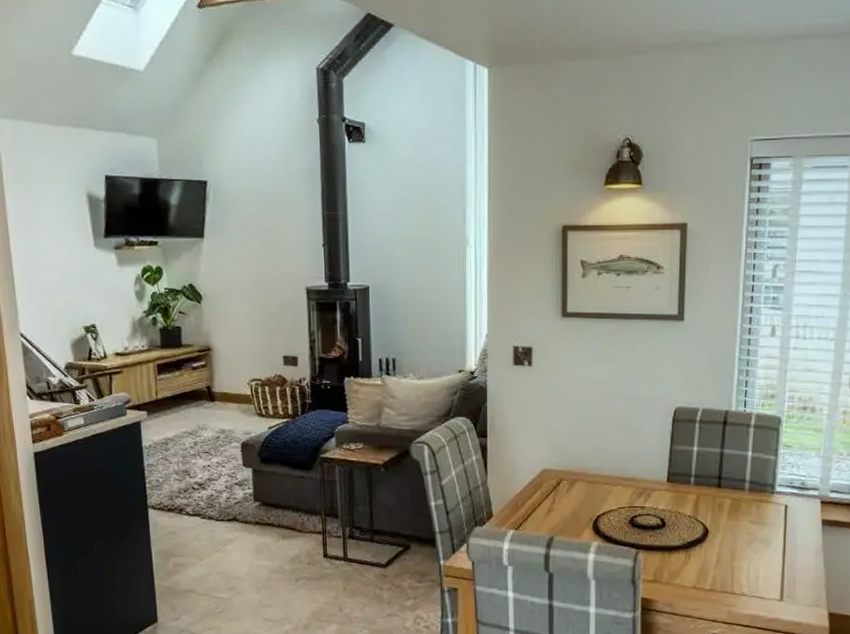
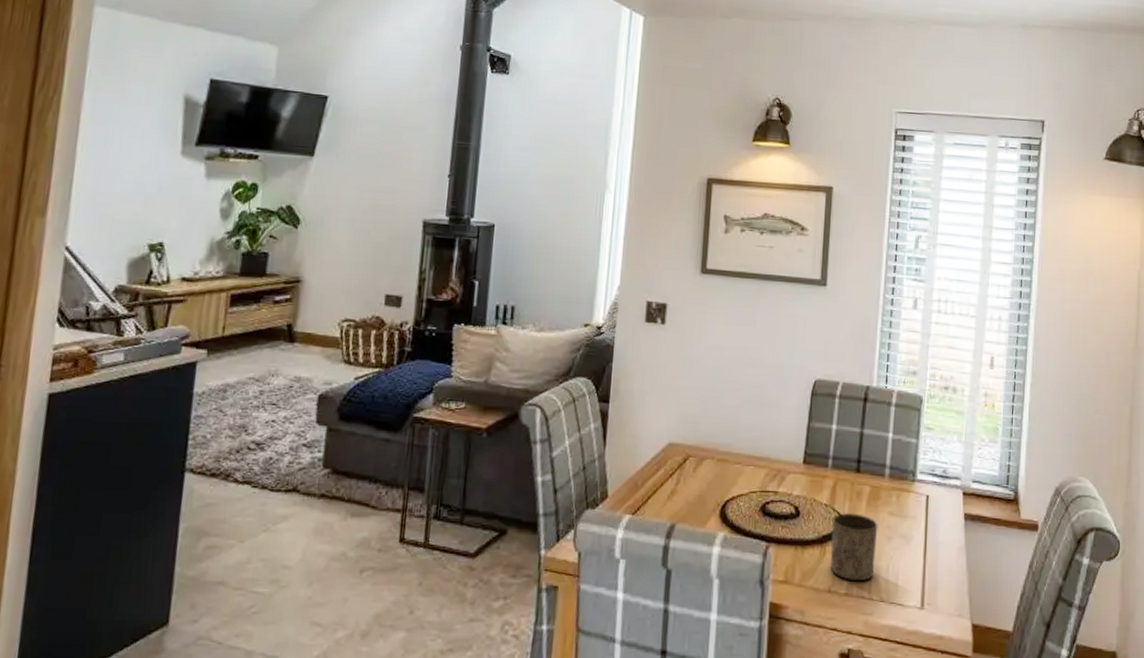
cup: none [695,523,739,580] -> present [830,513,878,582]

